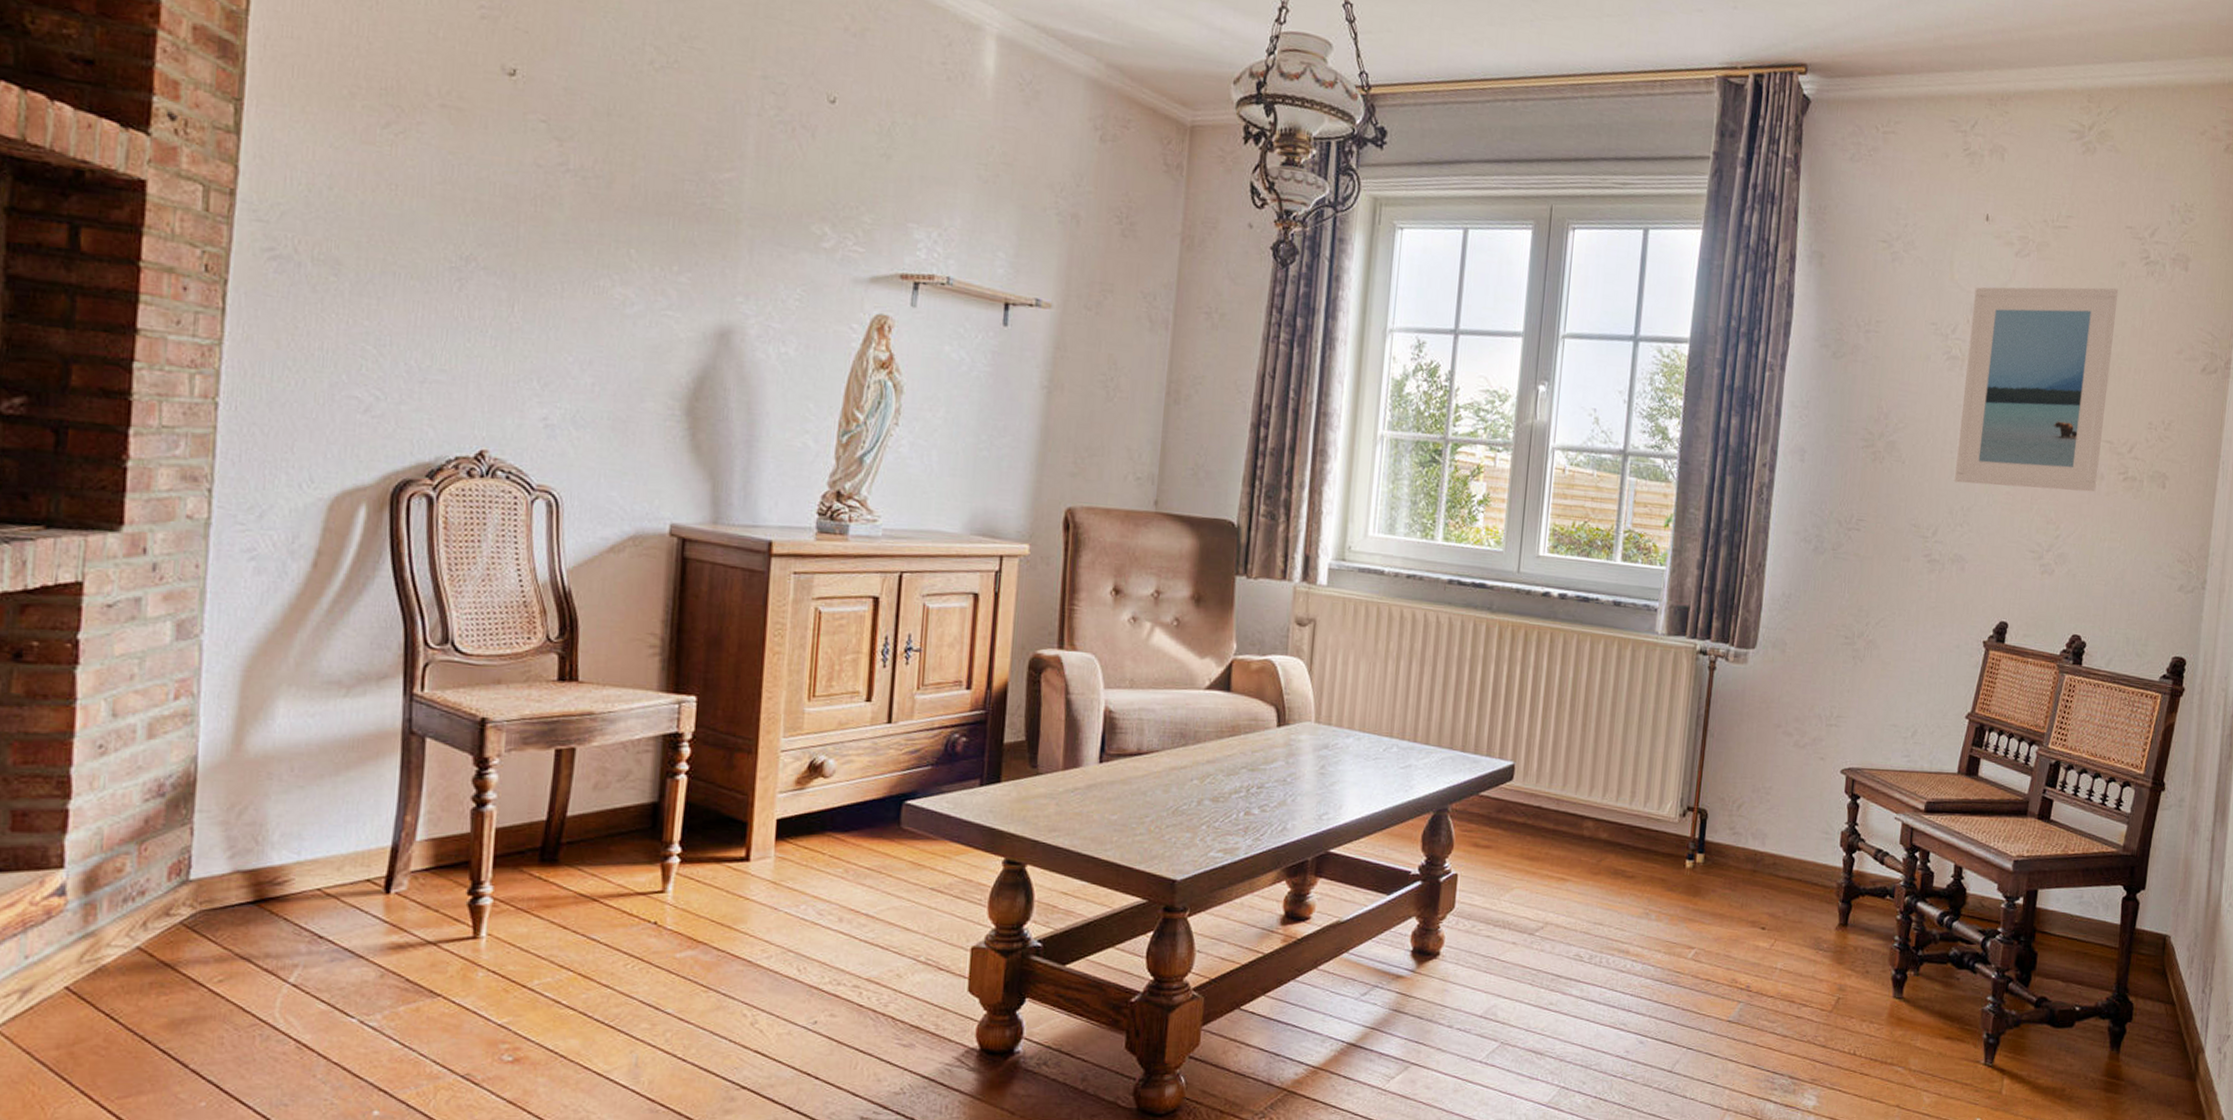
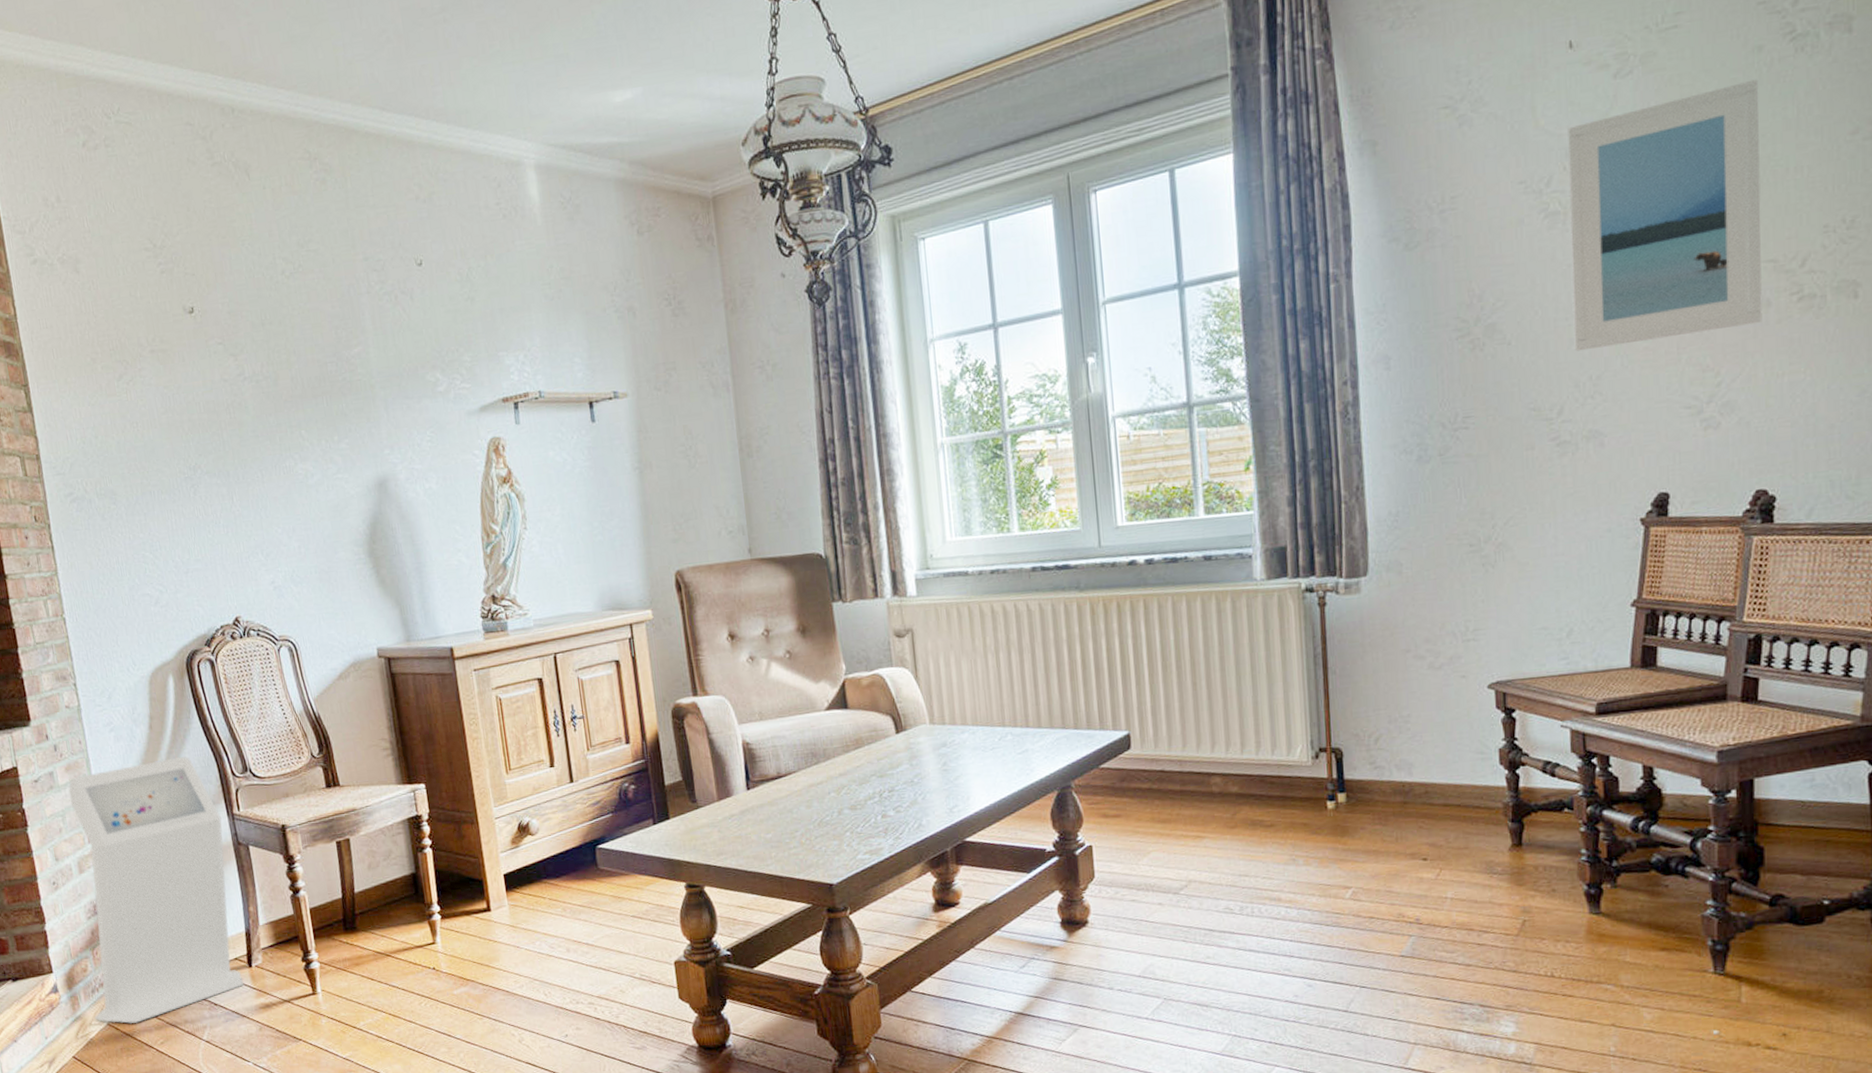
lectern: none [118,608,394,952] -> present [67,756,244,1024]

